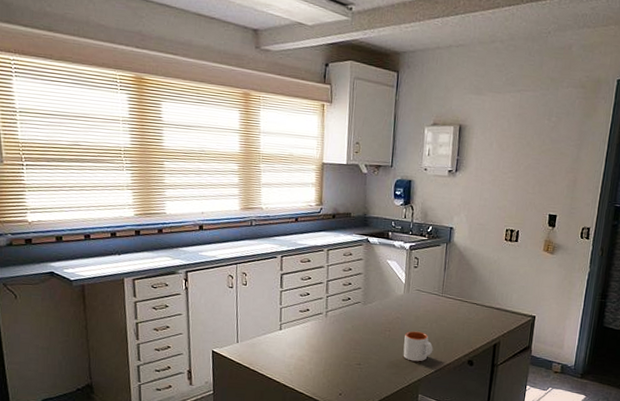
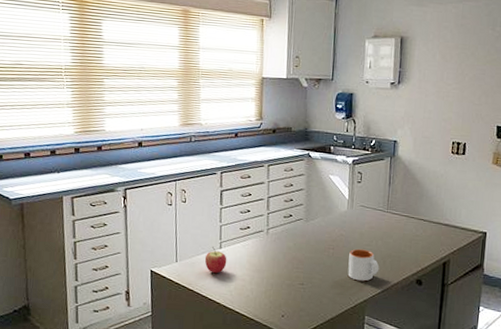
apple: none [265,328,287,354] -> present [204,246,227,274]

